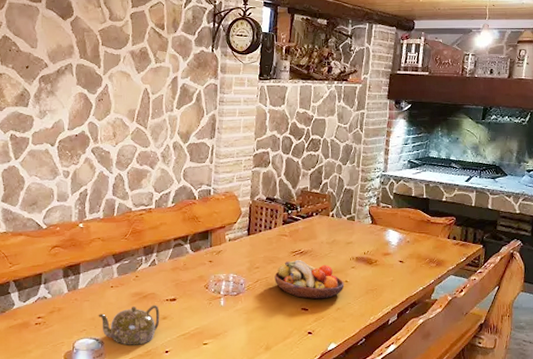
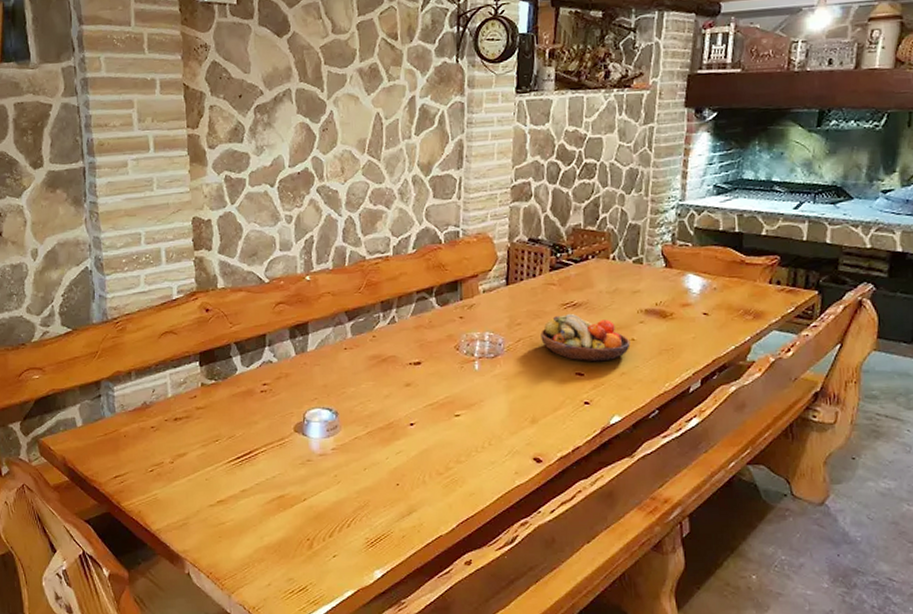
teapot: present [98,304,160,345] -> none [331,369,403,417]

